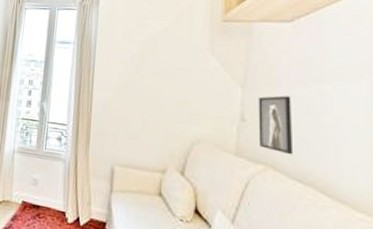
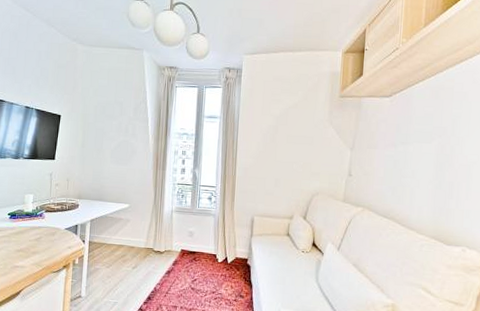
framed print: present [258,95,294,155] -> none [360,155,385,199]

